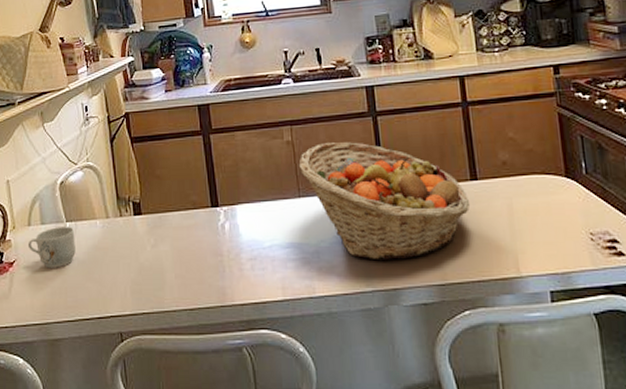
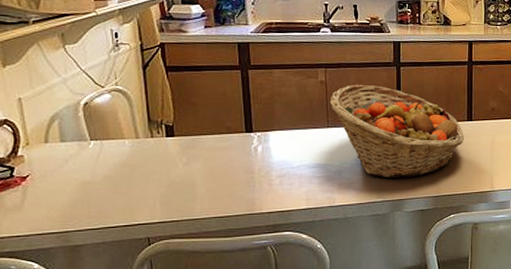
mug: present [27,226,76,268] -> none [44,145,101,183]

